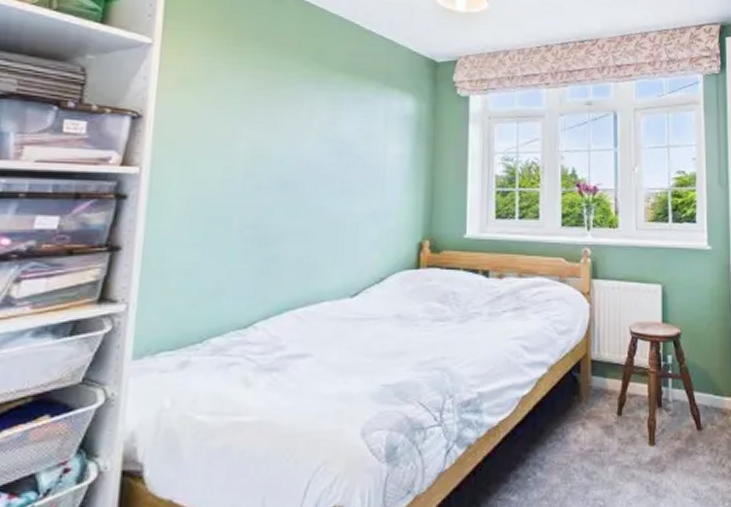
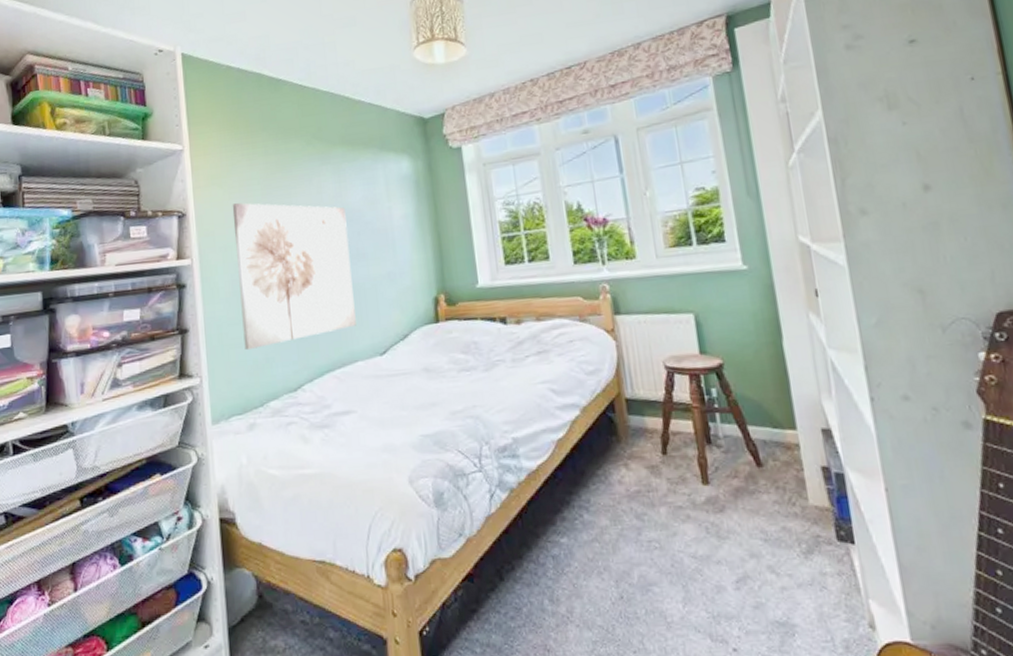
wall art: none [190,114,336,278] -> present [232,202,356,351]

